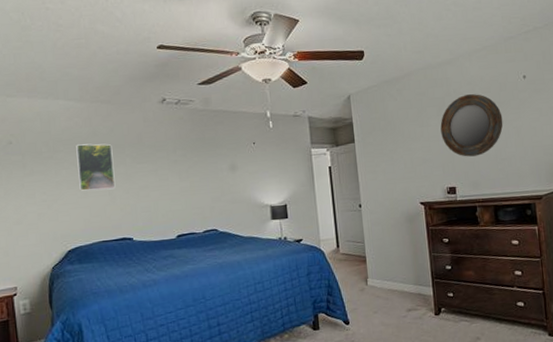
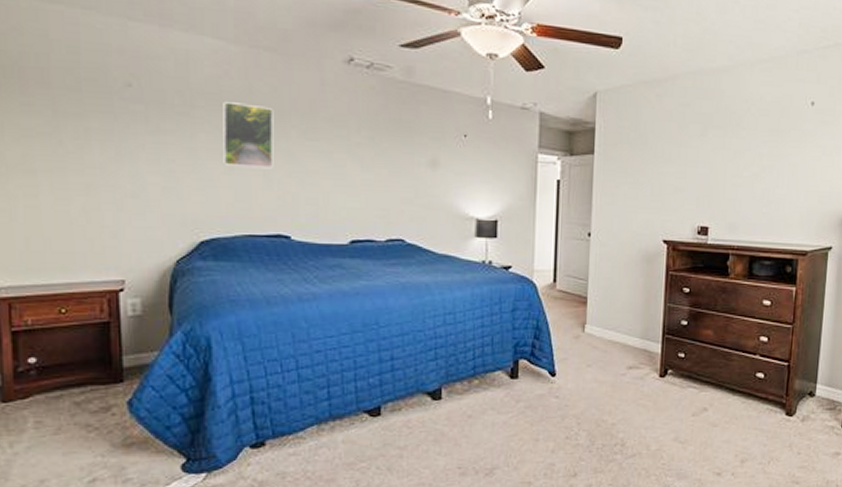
home mirror: present [440,94,503,157] -> none [701,114,779,193]

